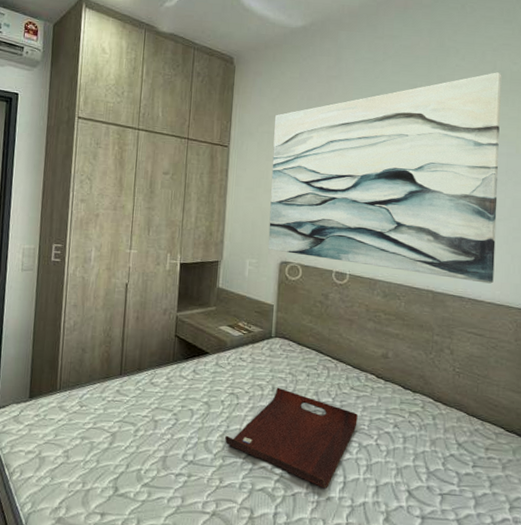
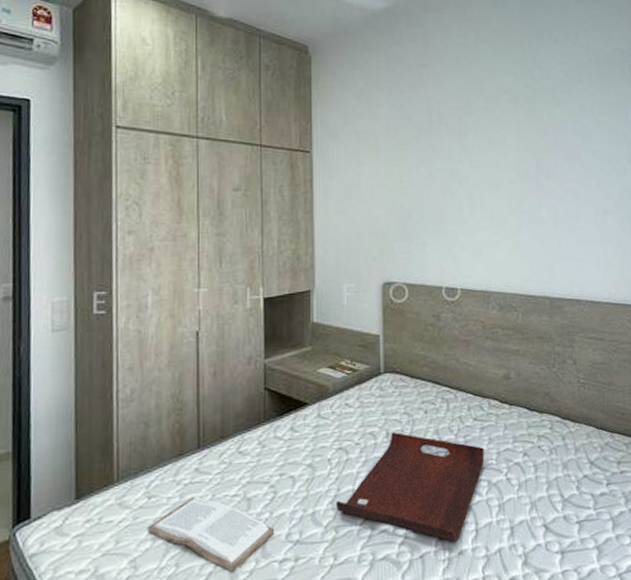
book: none [78,411,174,476] -> present [147,496,275,573]
wall art: present [268,72,502,284] -> none [361,55,608,283]

